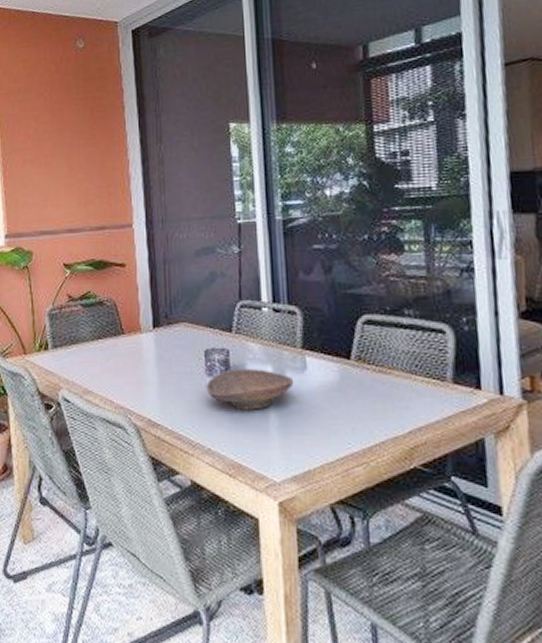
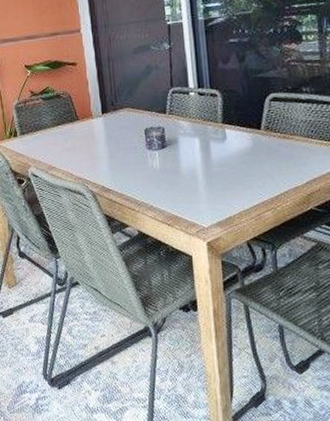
decorative bowl: present [206,369,294,410] -> none [147,141,217,174]

